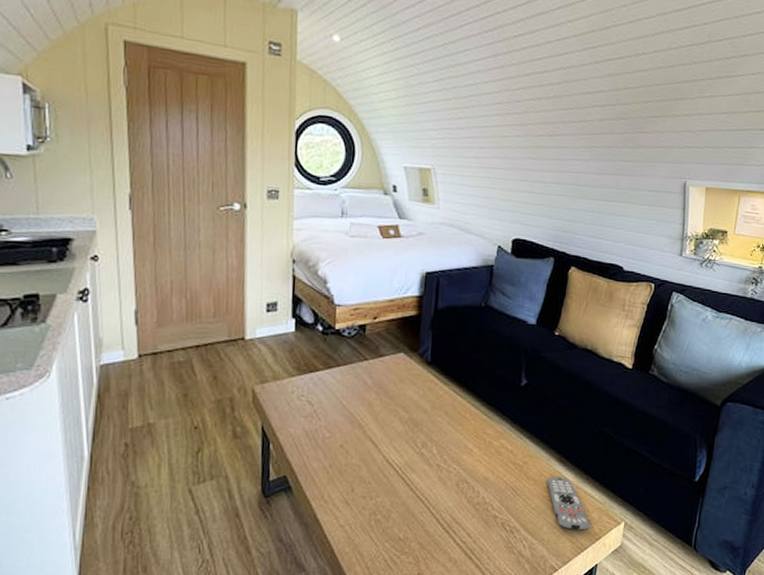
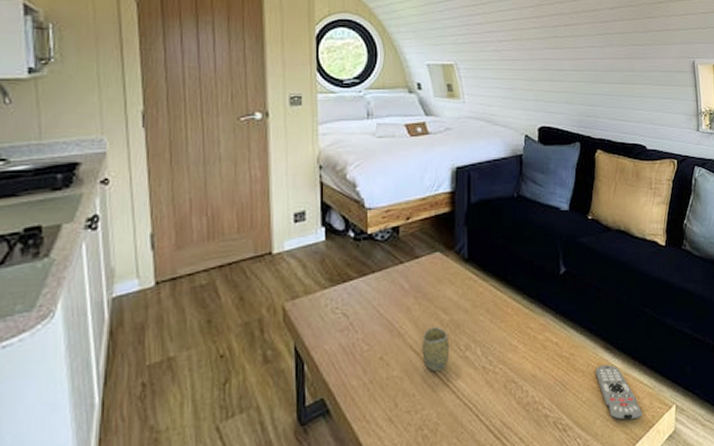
cup: none [380,422,407,464] -> present [422,326,450,372]

